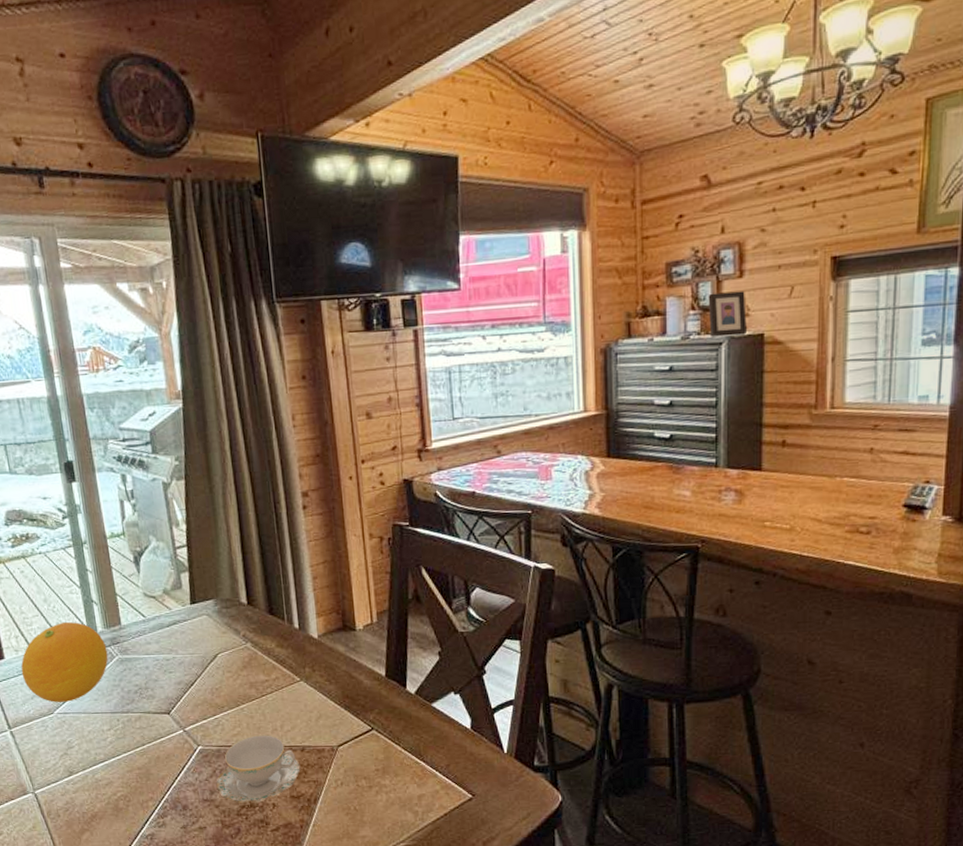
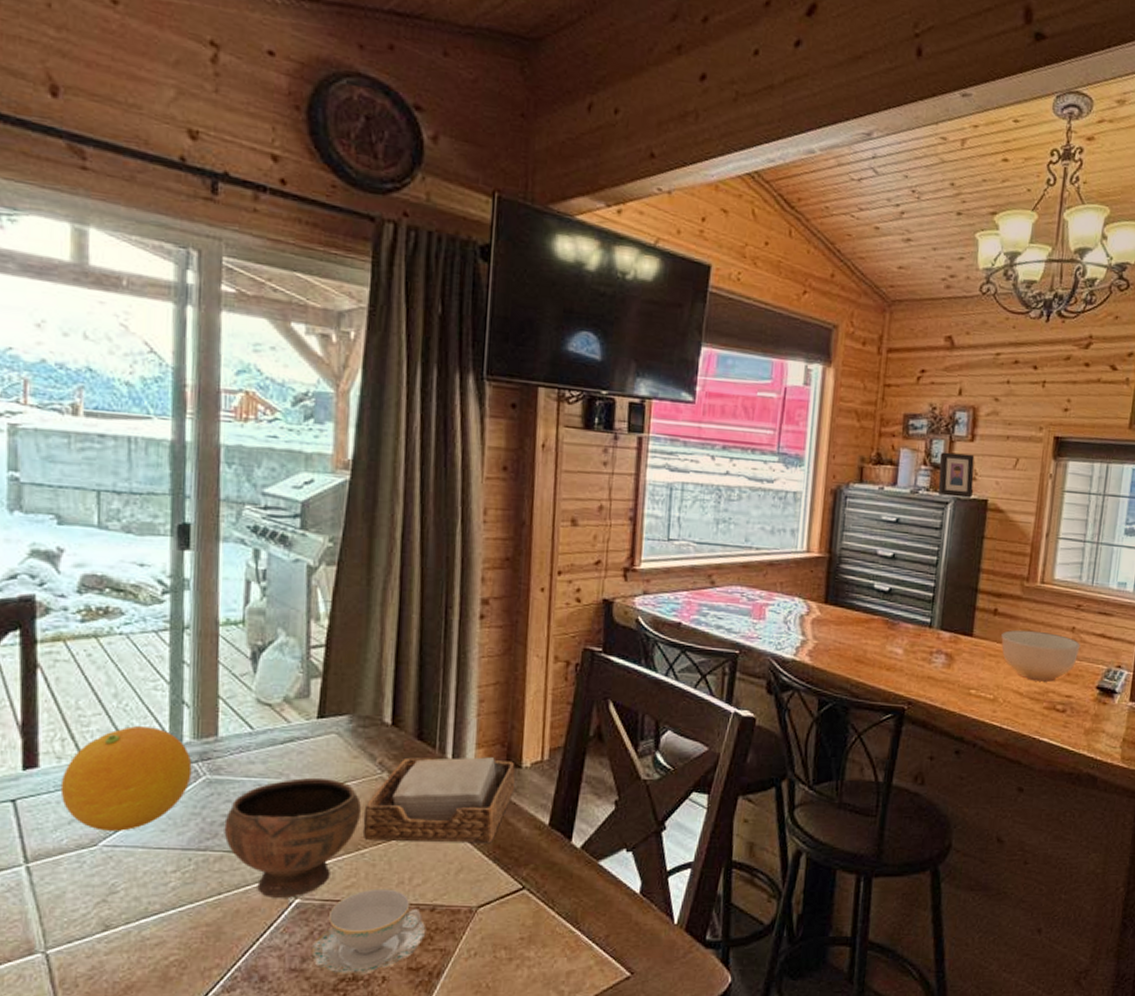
bowl: none [137,651,236,746] -> present [224,777,362,898]
napkin holder: none [237,624,353,698] -> present [362,757,516,843]
bowl: none [792,456,881,507] -> present [1001,629,1080,682]

